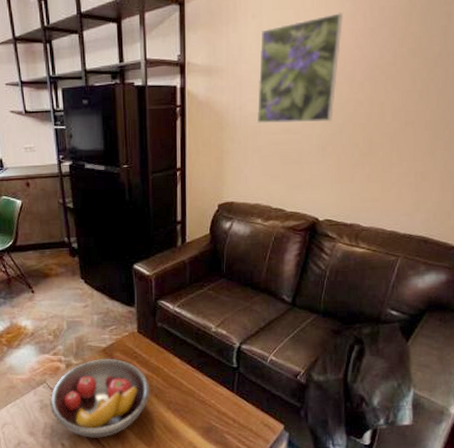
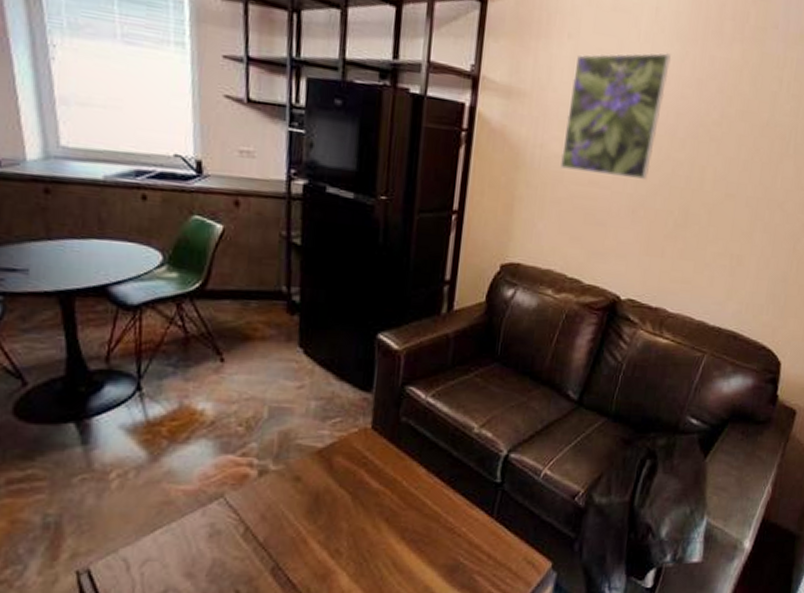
fruit bowl: present [50,358,150,438] -> none [225,463,379,581]

